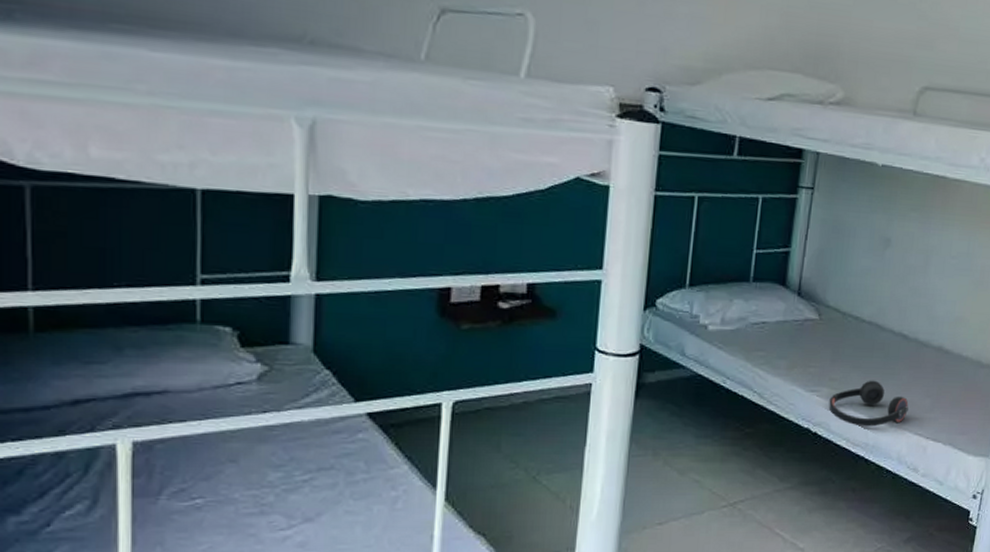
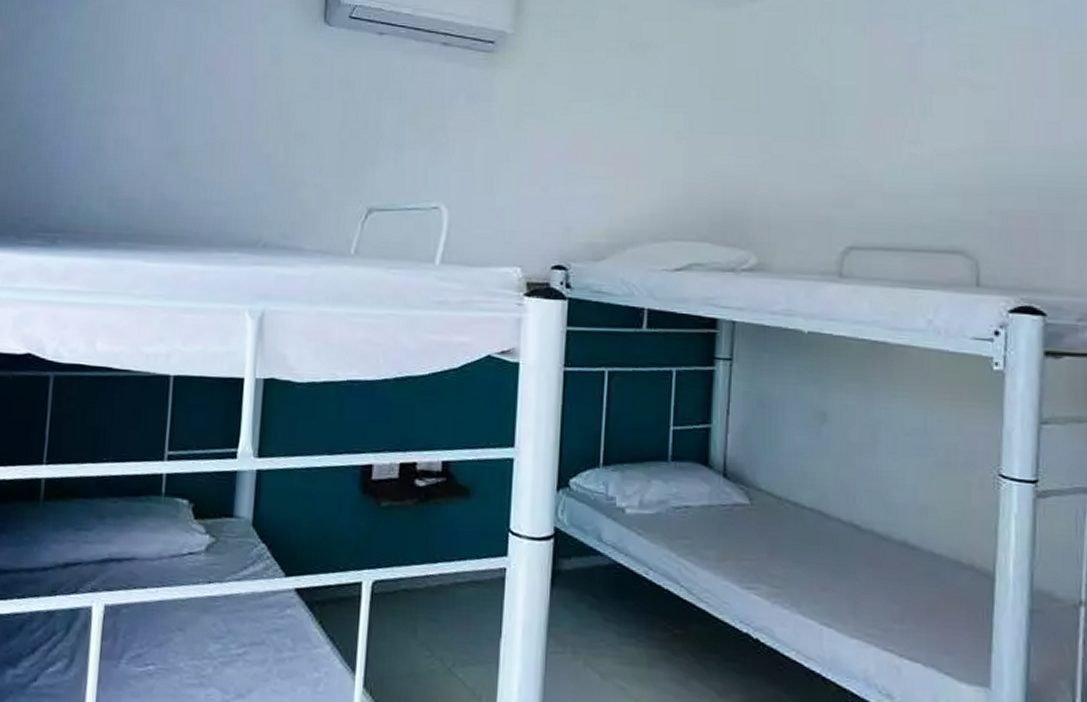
headphones: present [828,380,909,427] -> none [771,578,871,637]

